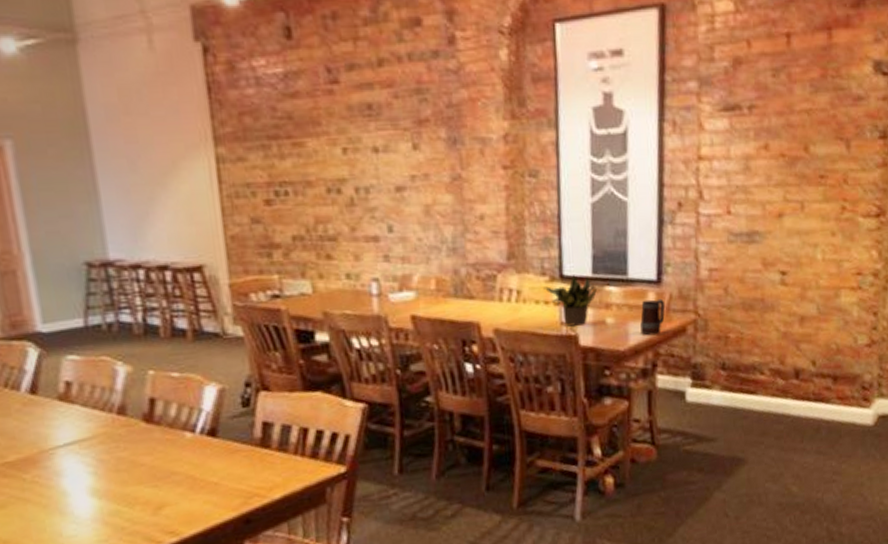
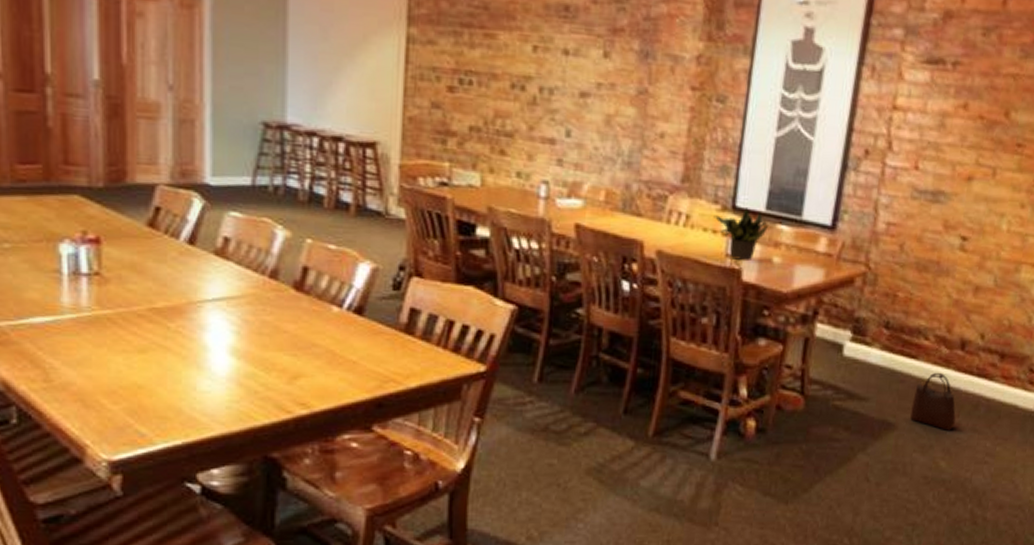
beer mug: present [640,298,666,336] -> none [807,244,837,282]
handbag: none [758,403,801,457] -> present [910,372,956,430]

